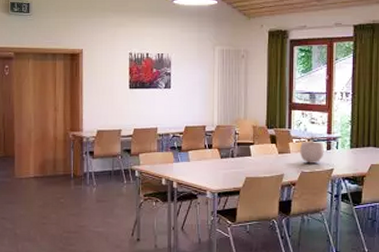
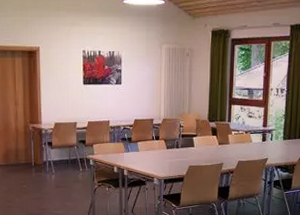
plant pot: present [300,135,324,163] -> none [238,127,260,154]

